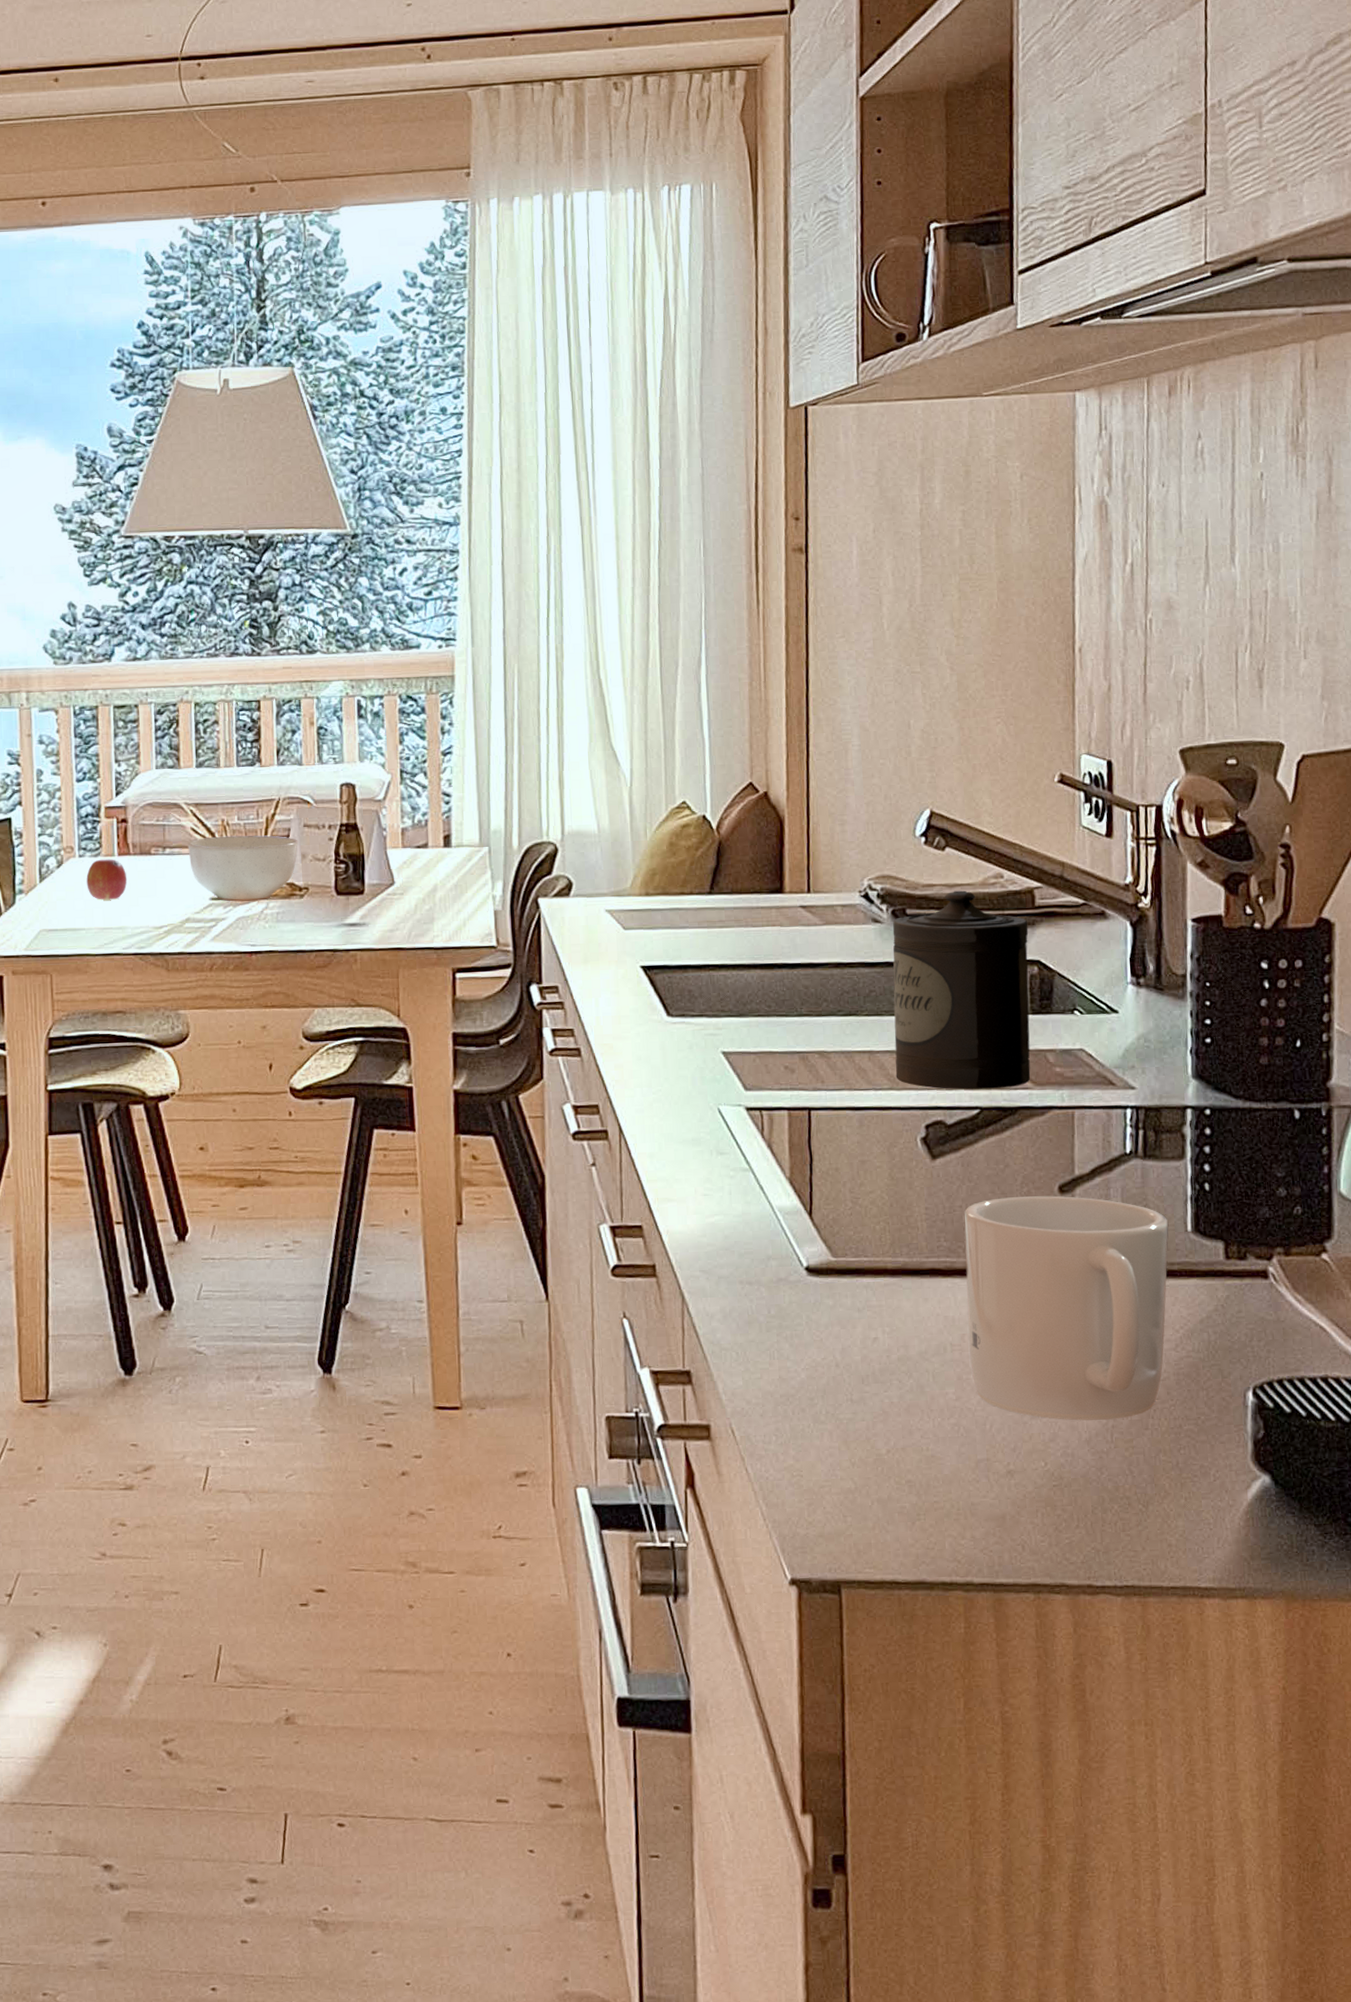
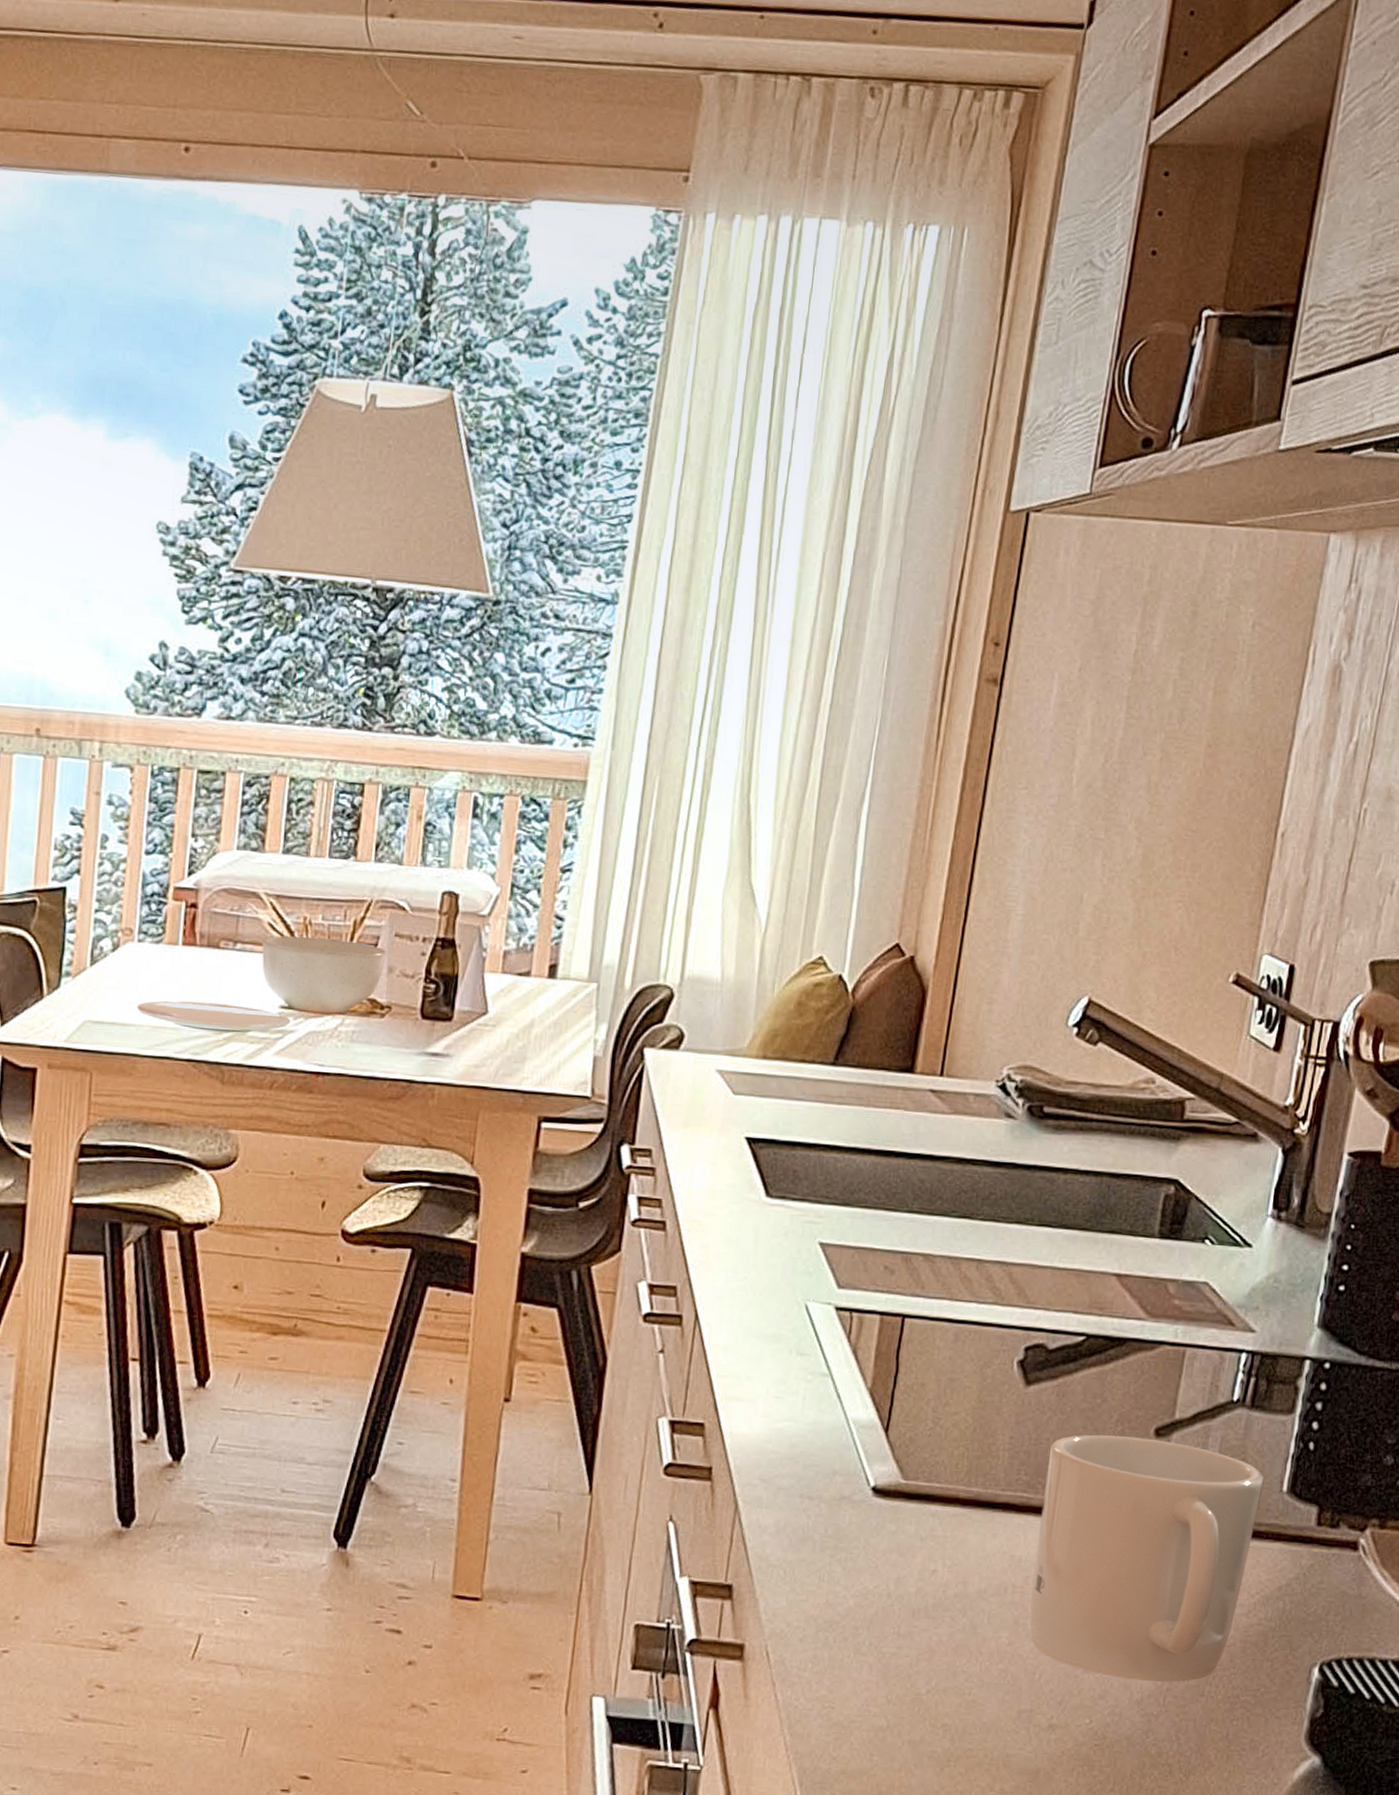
plate: none [84,902,222,927] -> present [137,1000,291,1033]
fruit: present [86,859,128,900] -> none [143,947,190,996]
canister: present [892,890,1031,1090] -> none [1003,1092,1173,1316]

